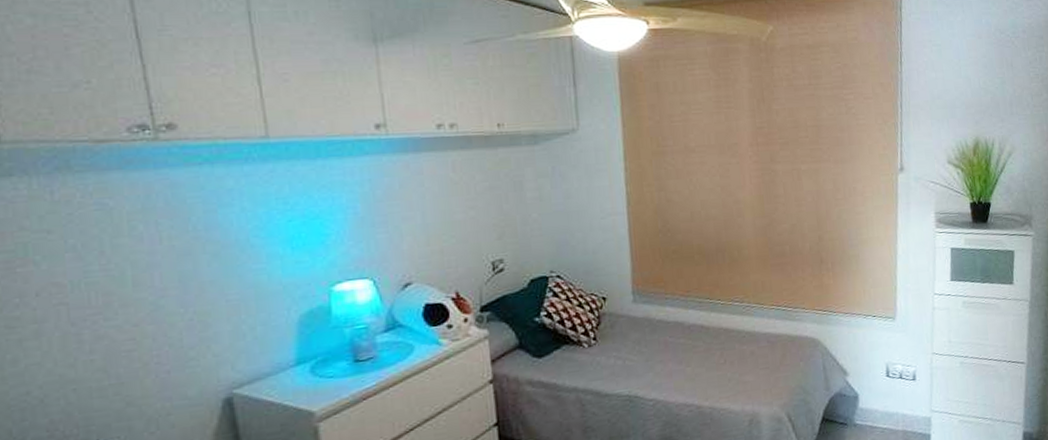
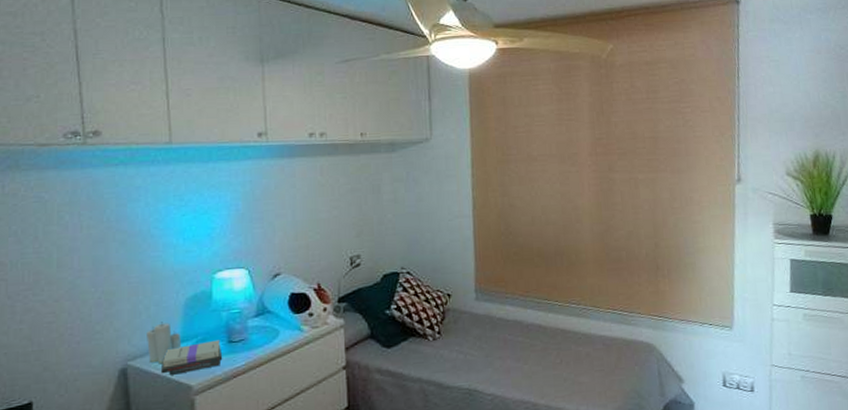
candle: none [254,343,299,391] -> present [147,321,182,364]
books: none [274,359,349,402] -> present [160,340,223,375]

